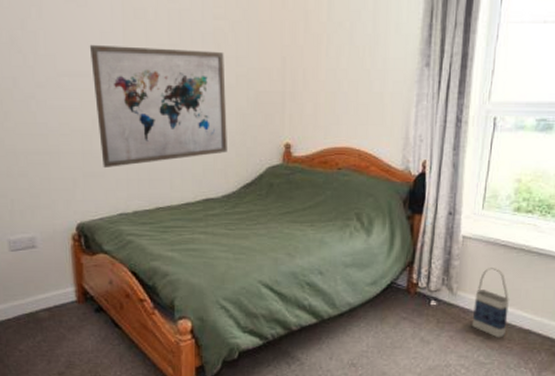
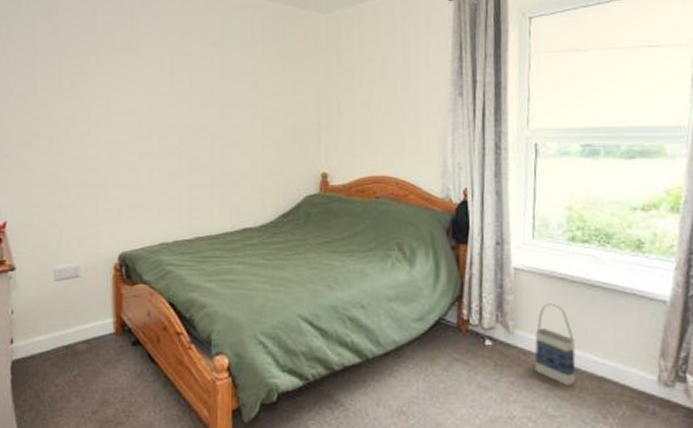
wall art: present [89,44,227,169] -> none [139,85,265,199]

